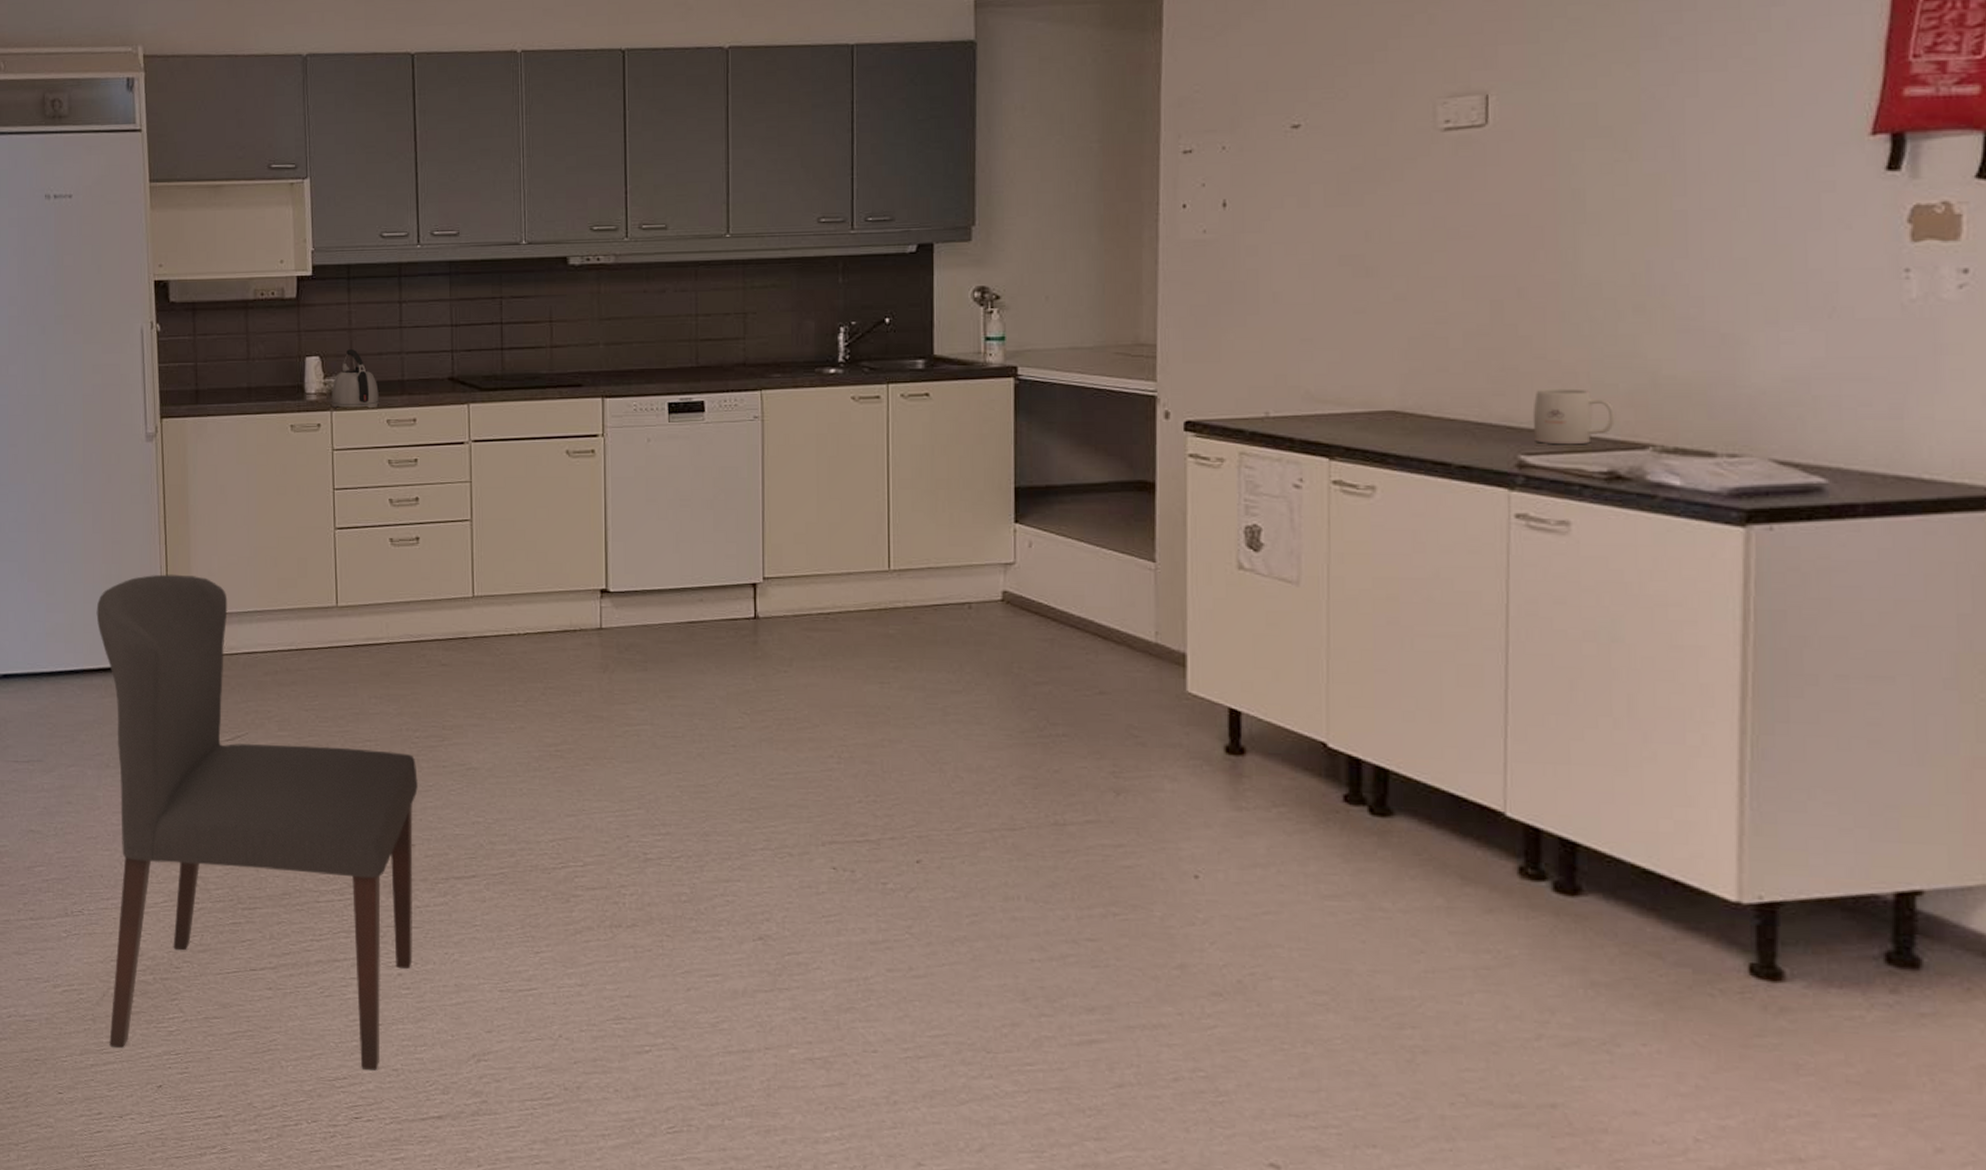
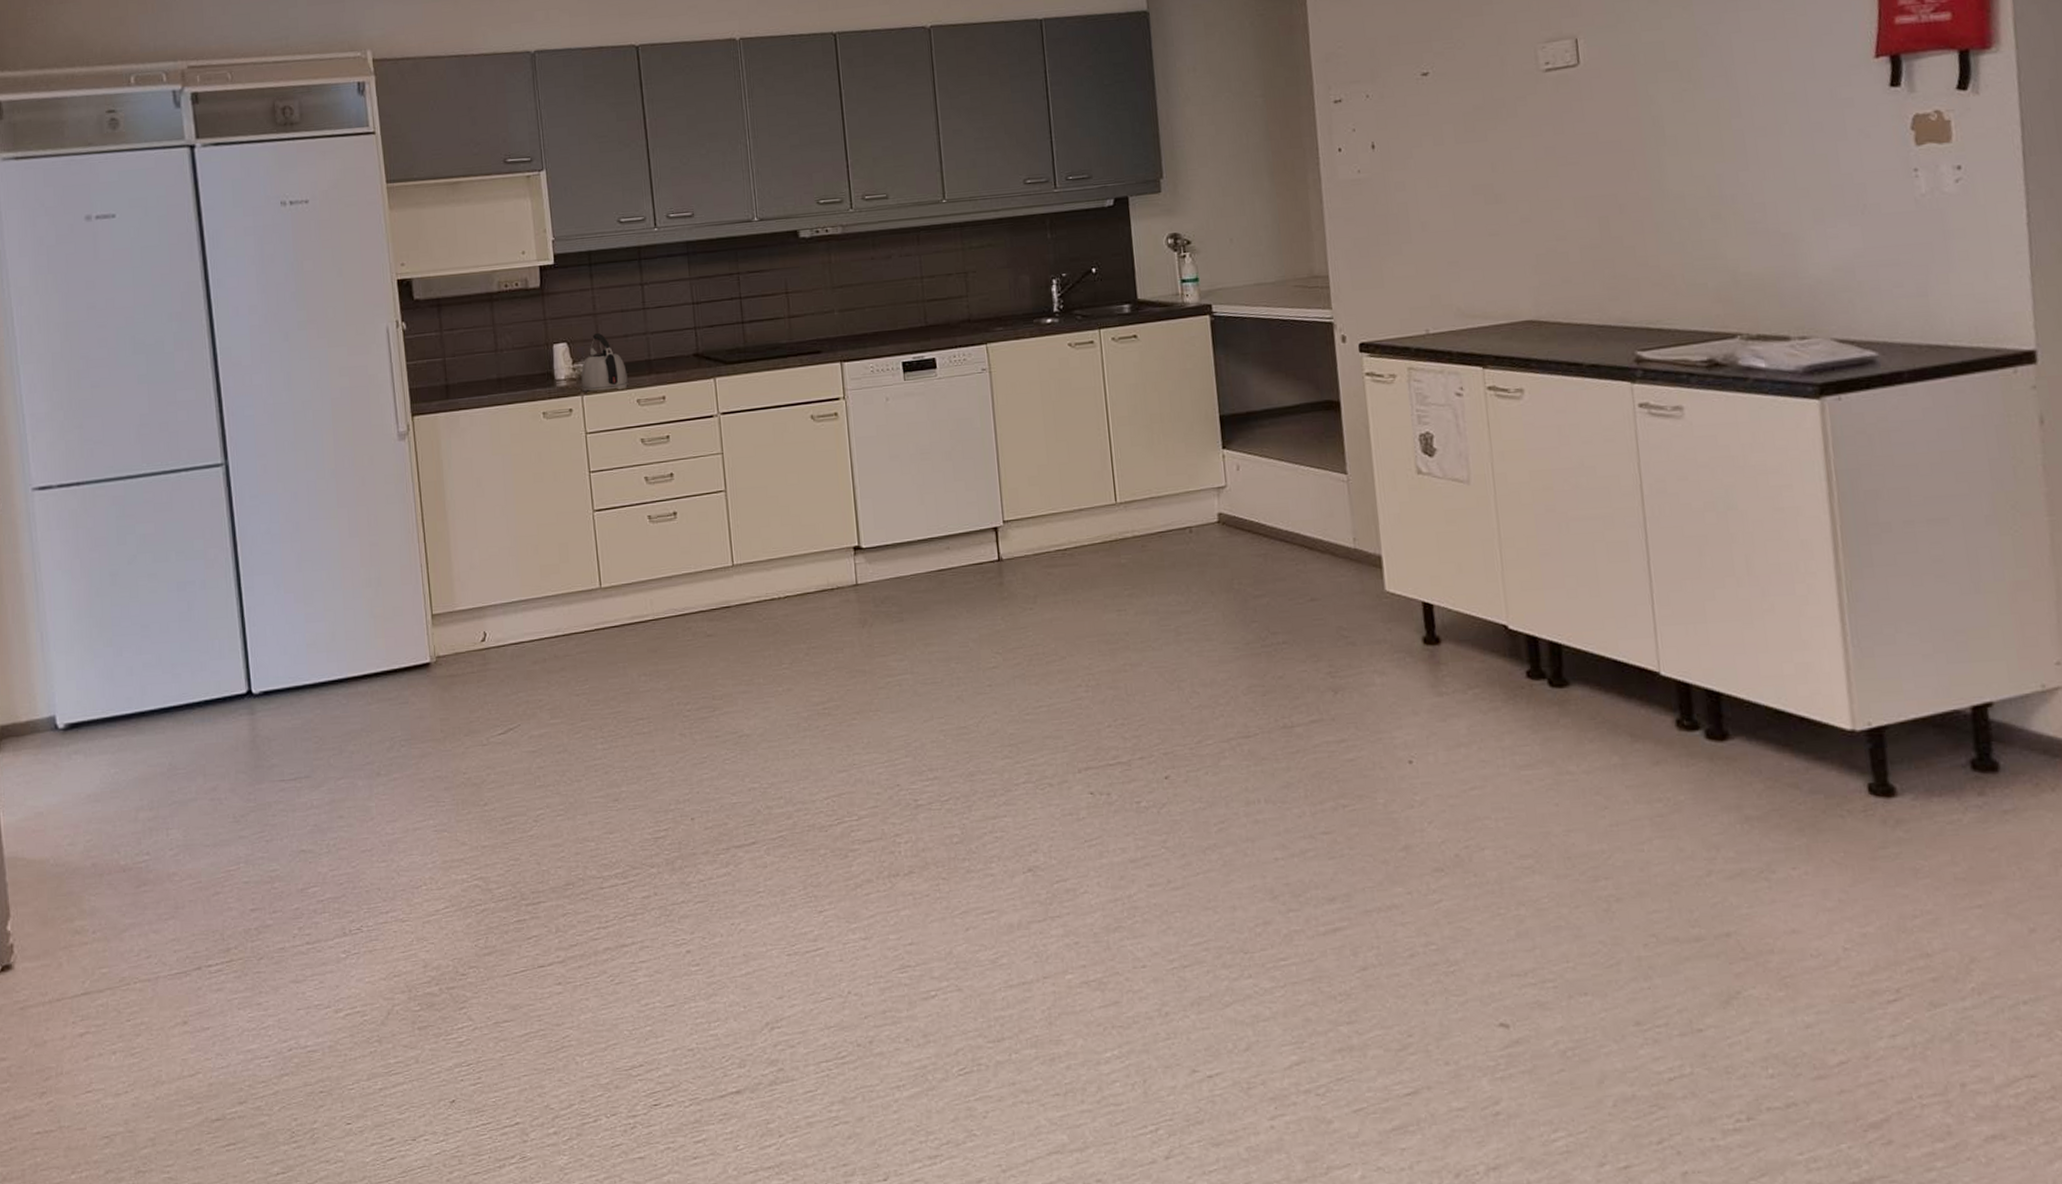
chair: present [96,574,418,1071] -> none [357,571,700,1067]
mug: present [1532,388,1616,445] -> none [1642,289,1709,340]

